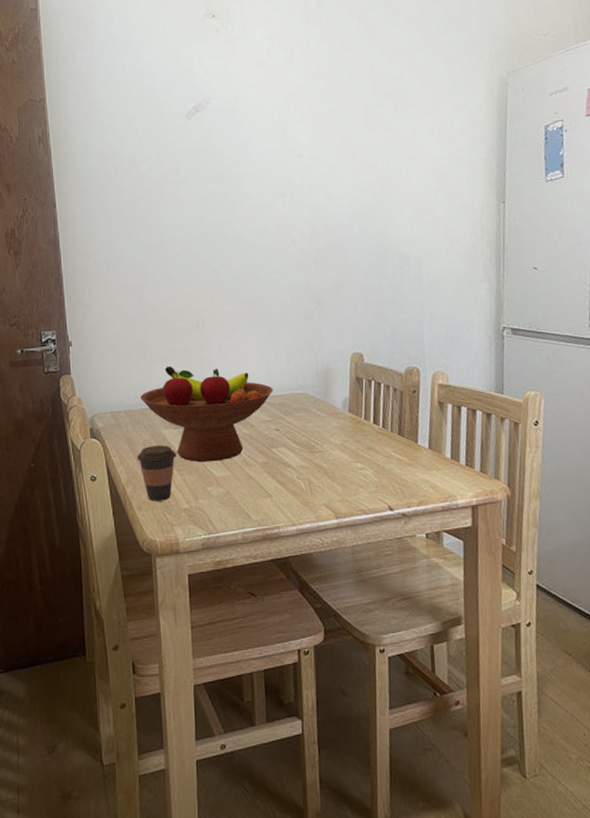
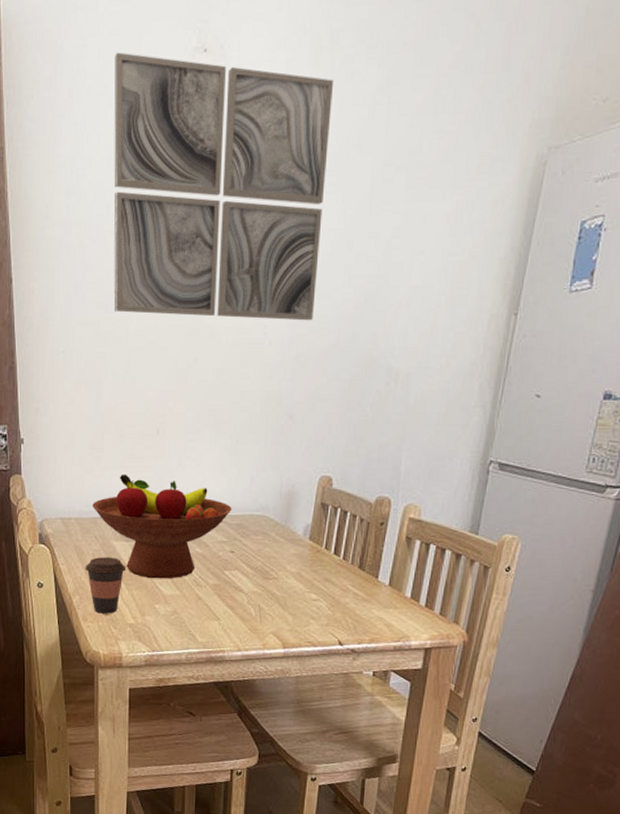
wall art: none [138,21,329,225] -> present [113,52,333,321]

